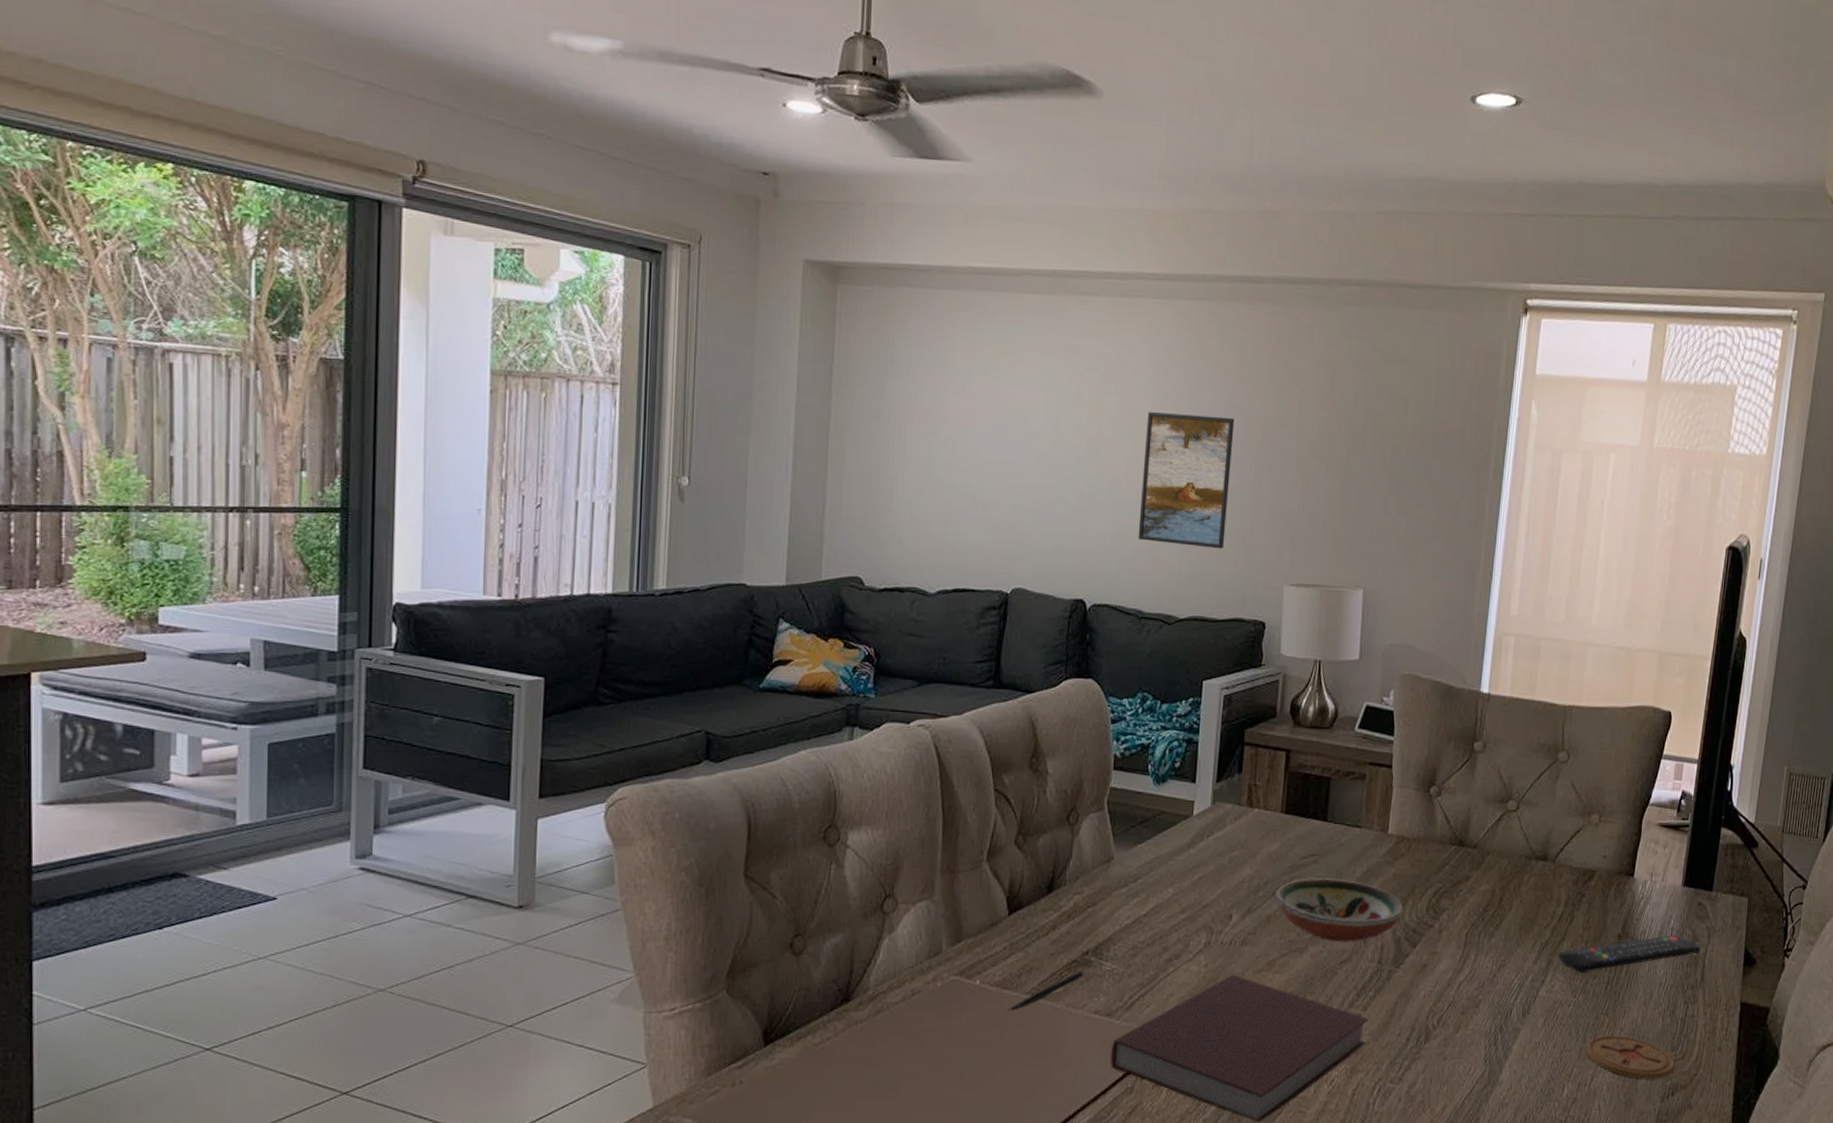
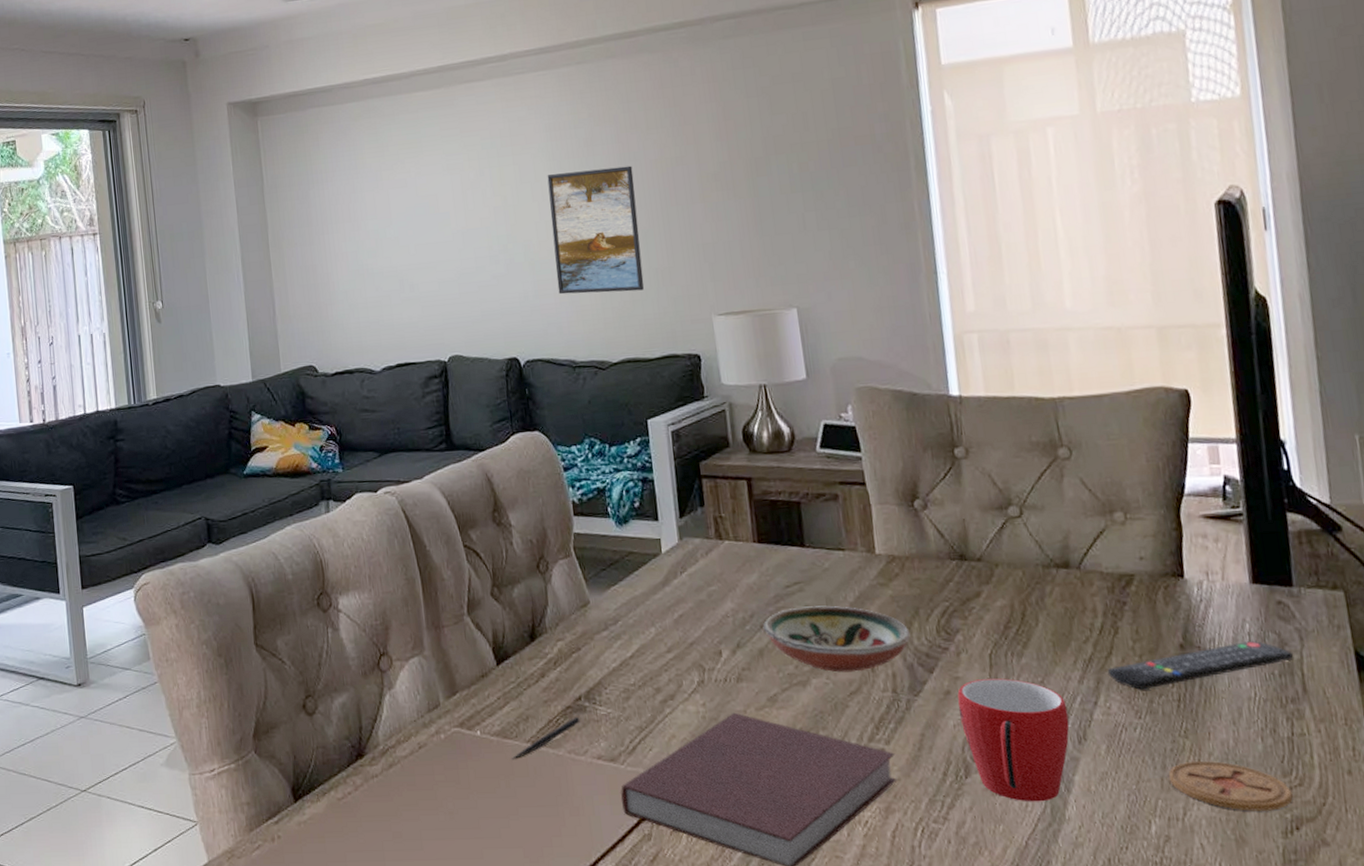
mug: none [1430,955,1520,1067] -> present [957,678,1070,802]

